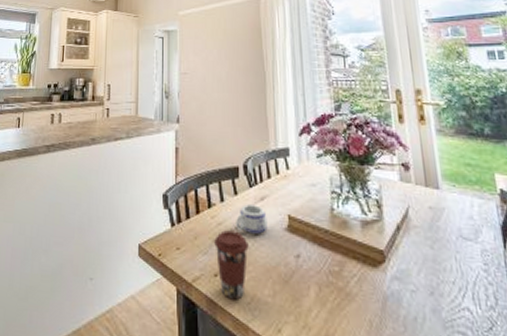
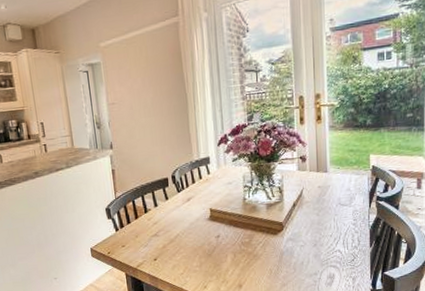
coffee cup: present [214,230,249,300] -> none [152,226,180,274]
mug: present [236,204,268,234] -> none [168,205,194,227]

